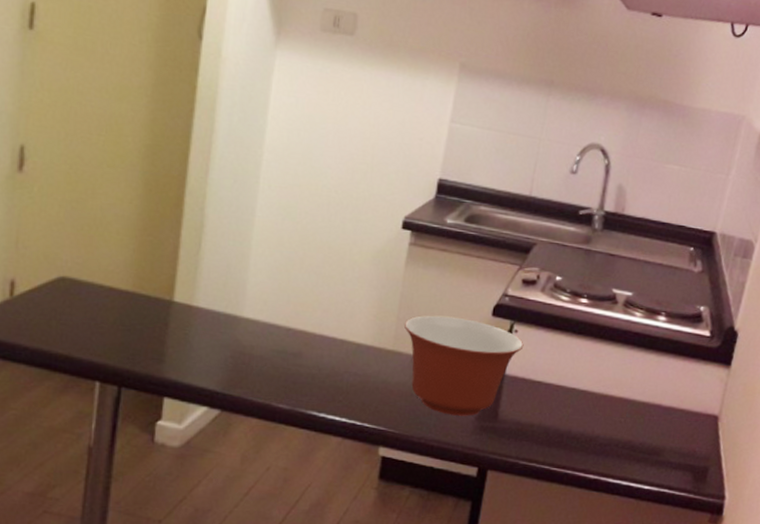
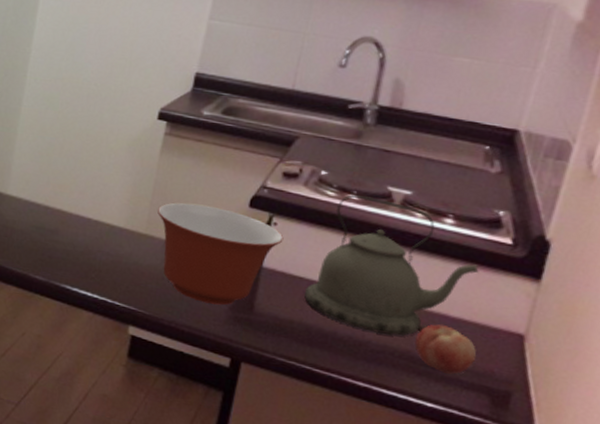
kettle: none [543,298,685,428] -> present [304,194,479,335]
fruit: none [635,414,683,457] -> present [415,324,477,374]

